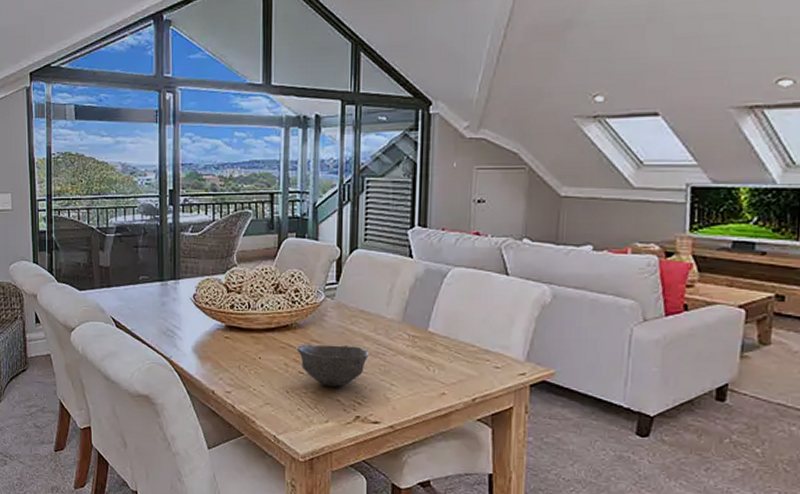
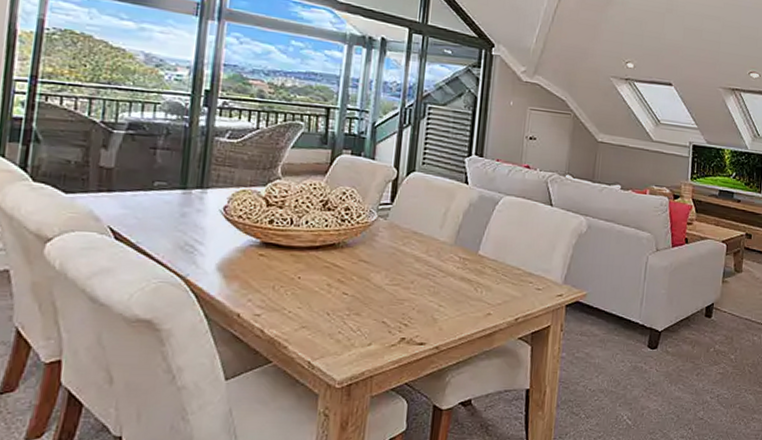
bowl: present [296,344,369,387] -> none [342,264,419,309]

